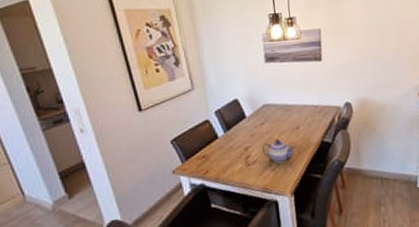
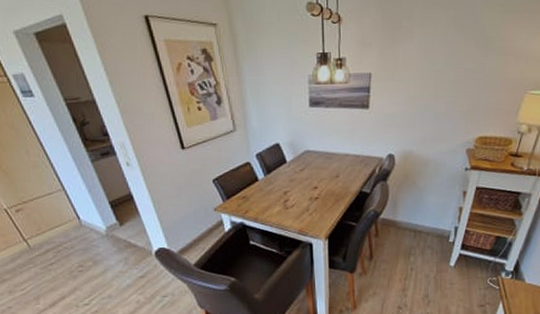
teapot: present [262,139,296,164] -> none [301,186,334,209]

